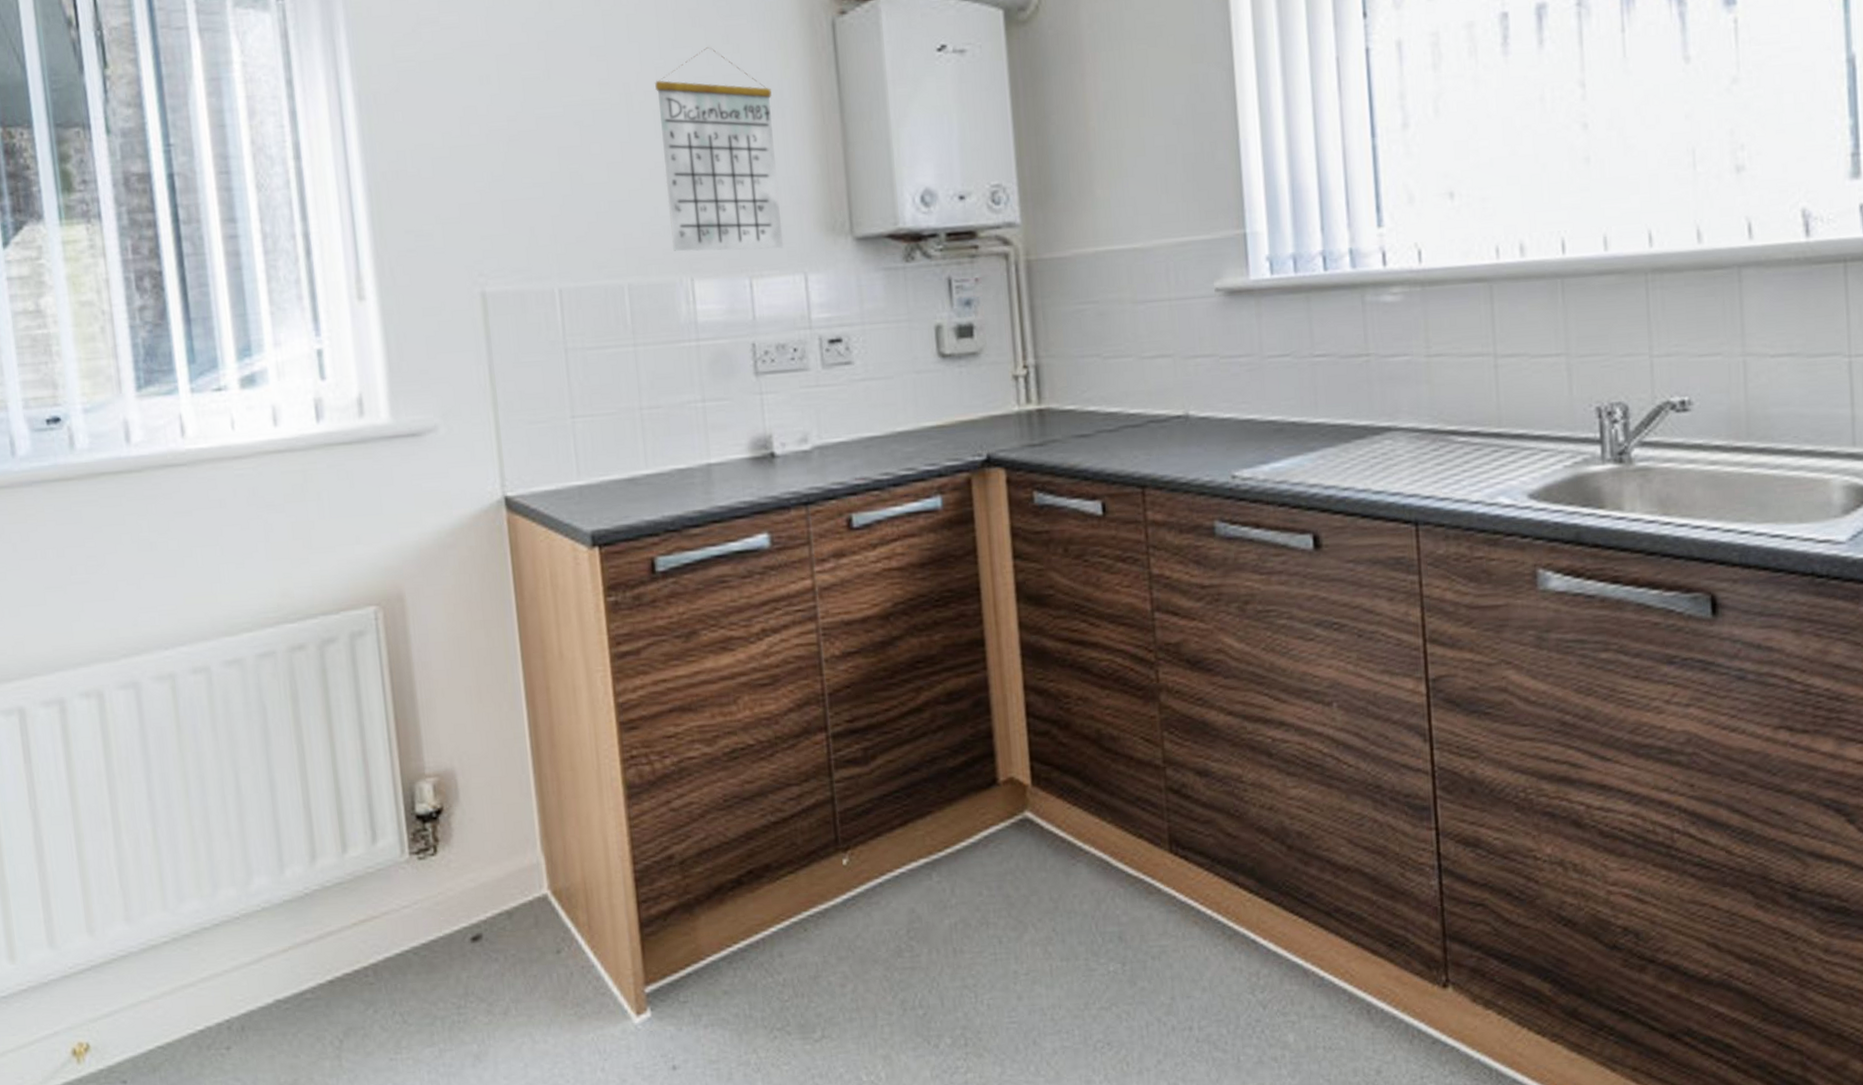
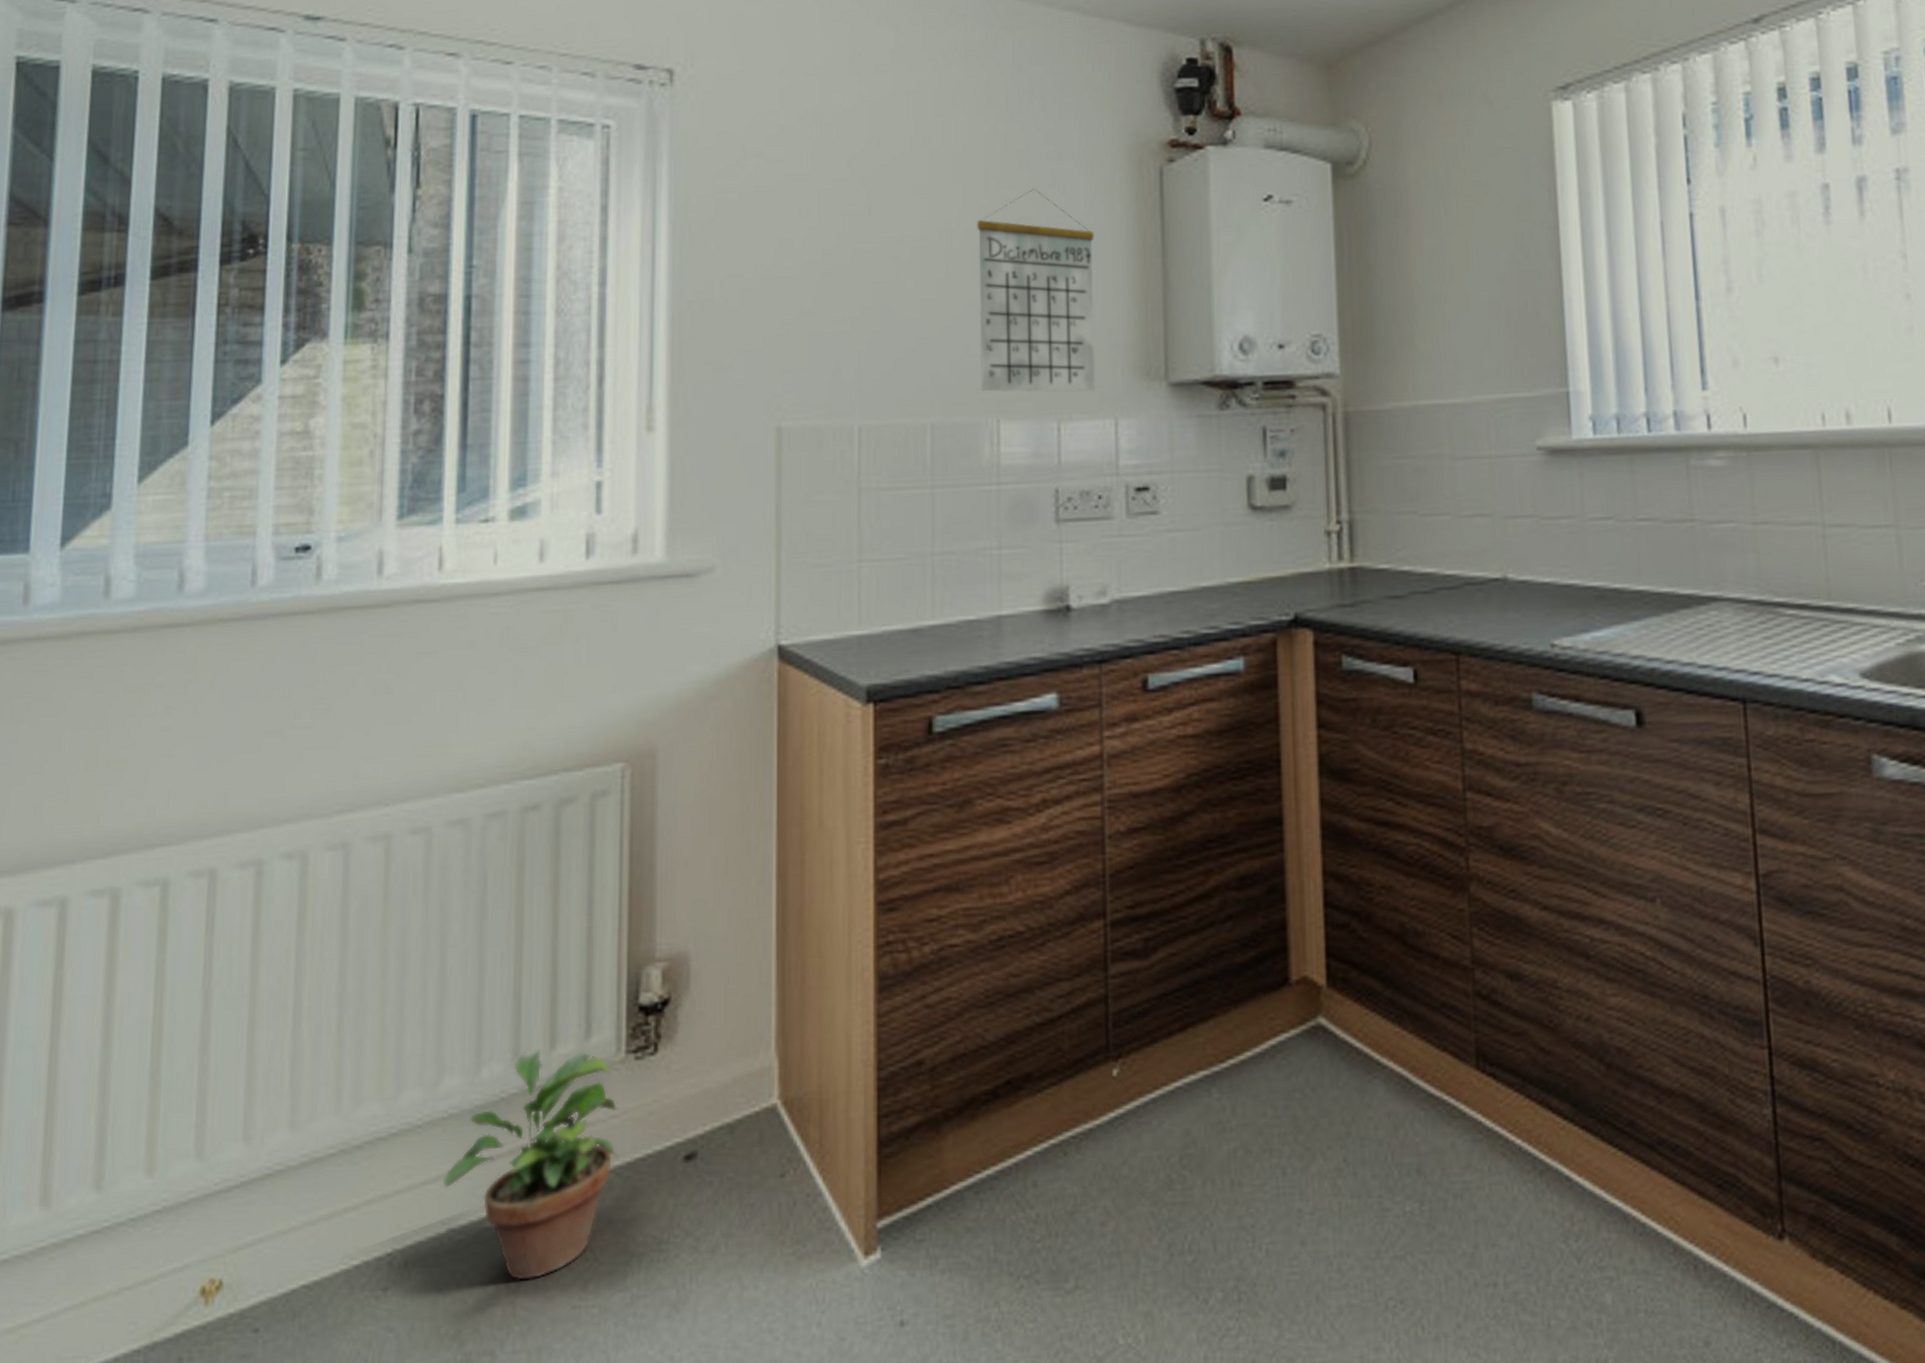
potted plant: none [264,853,414,1040] -> present [442,1050,619,1281]

